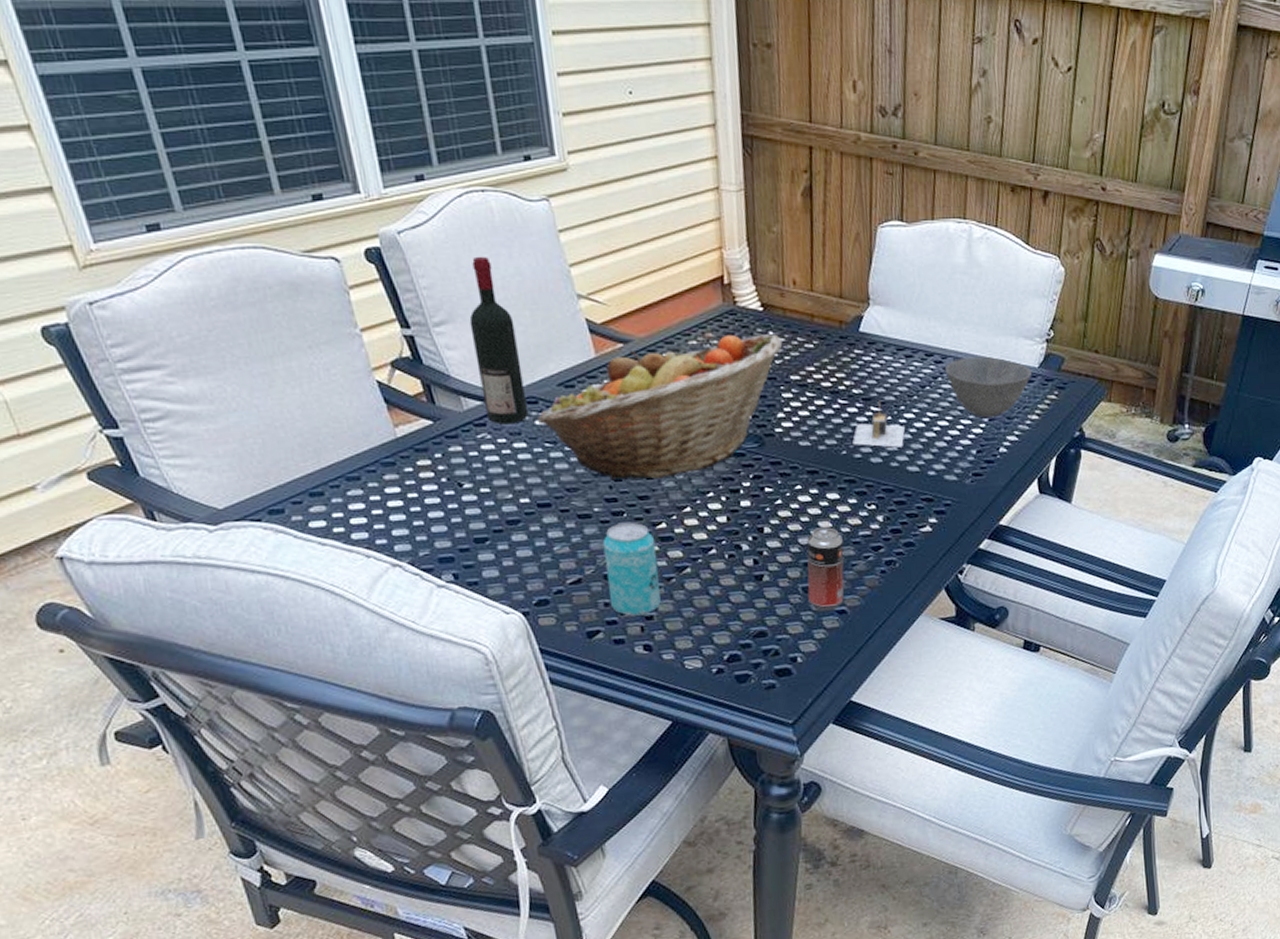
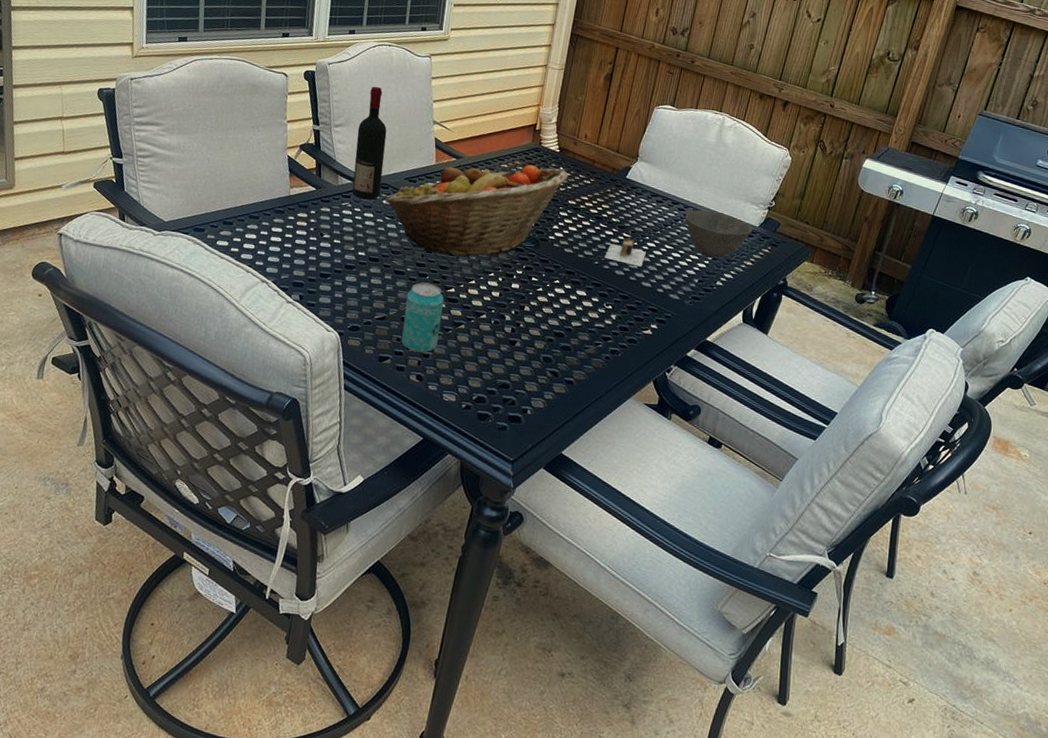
beverage can: present [806,527,844,611] -> none [546,314,582,380]

